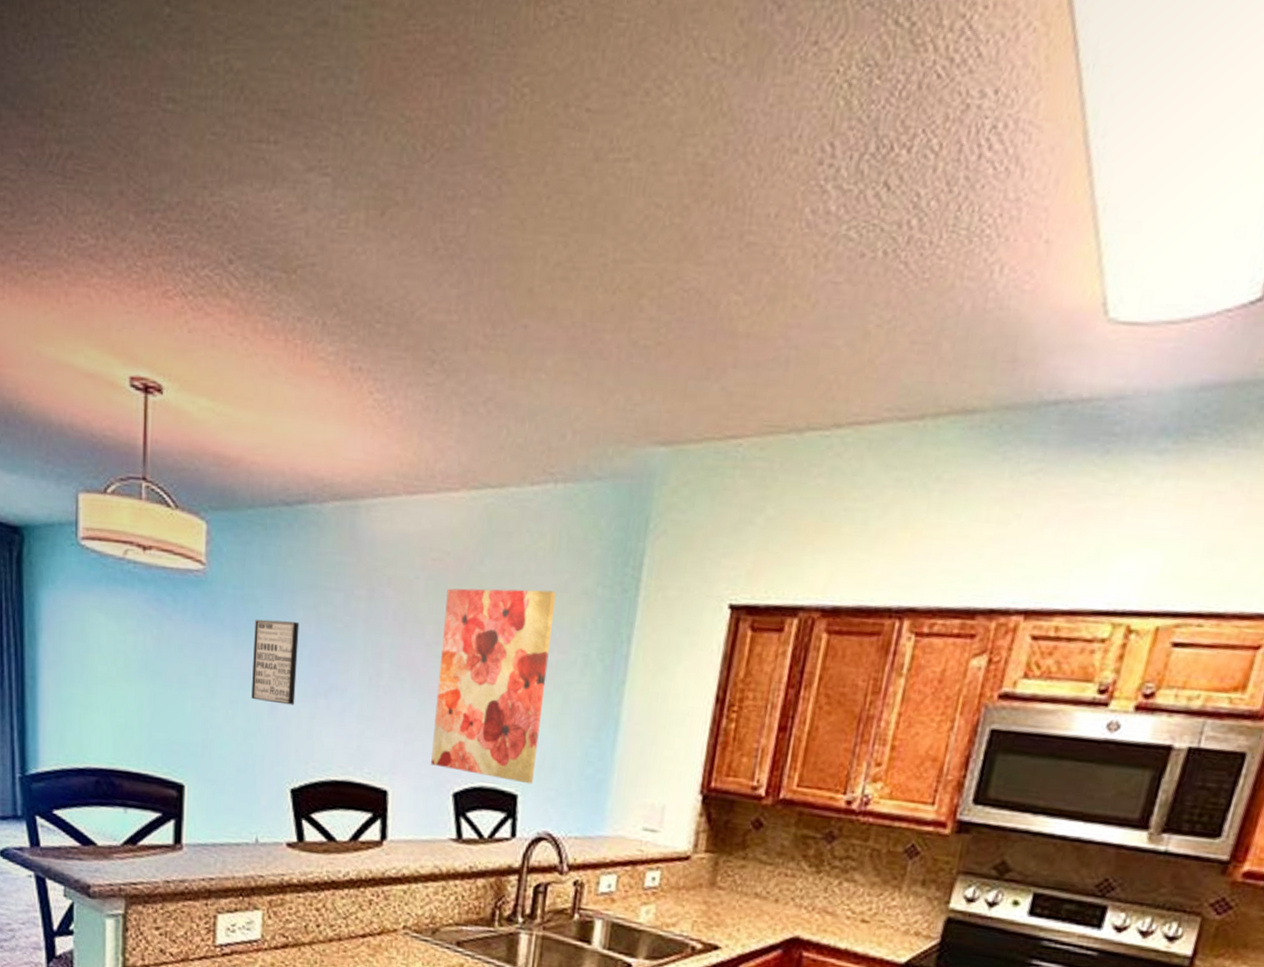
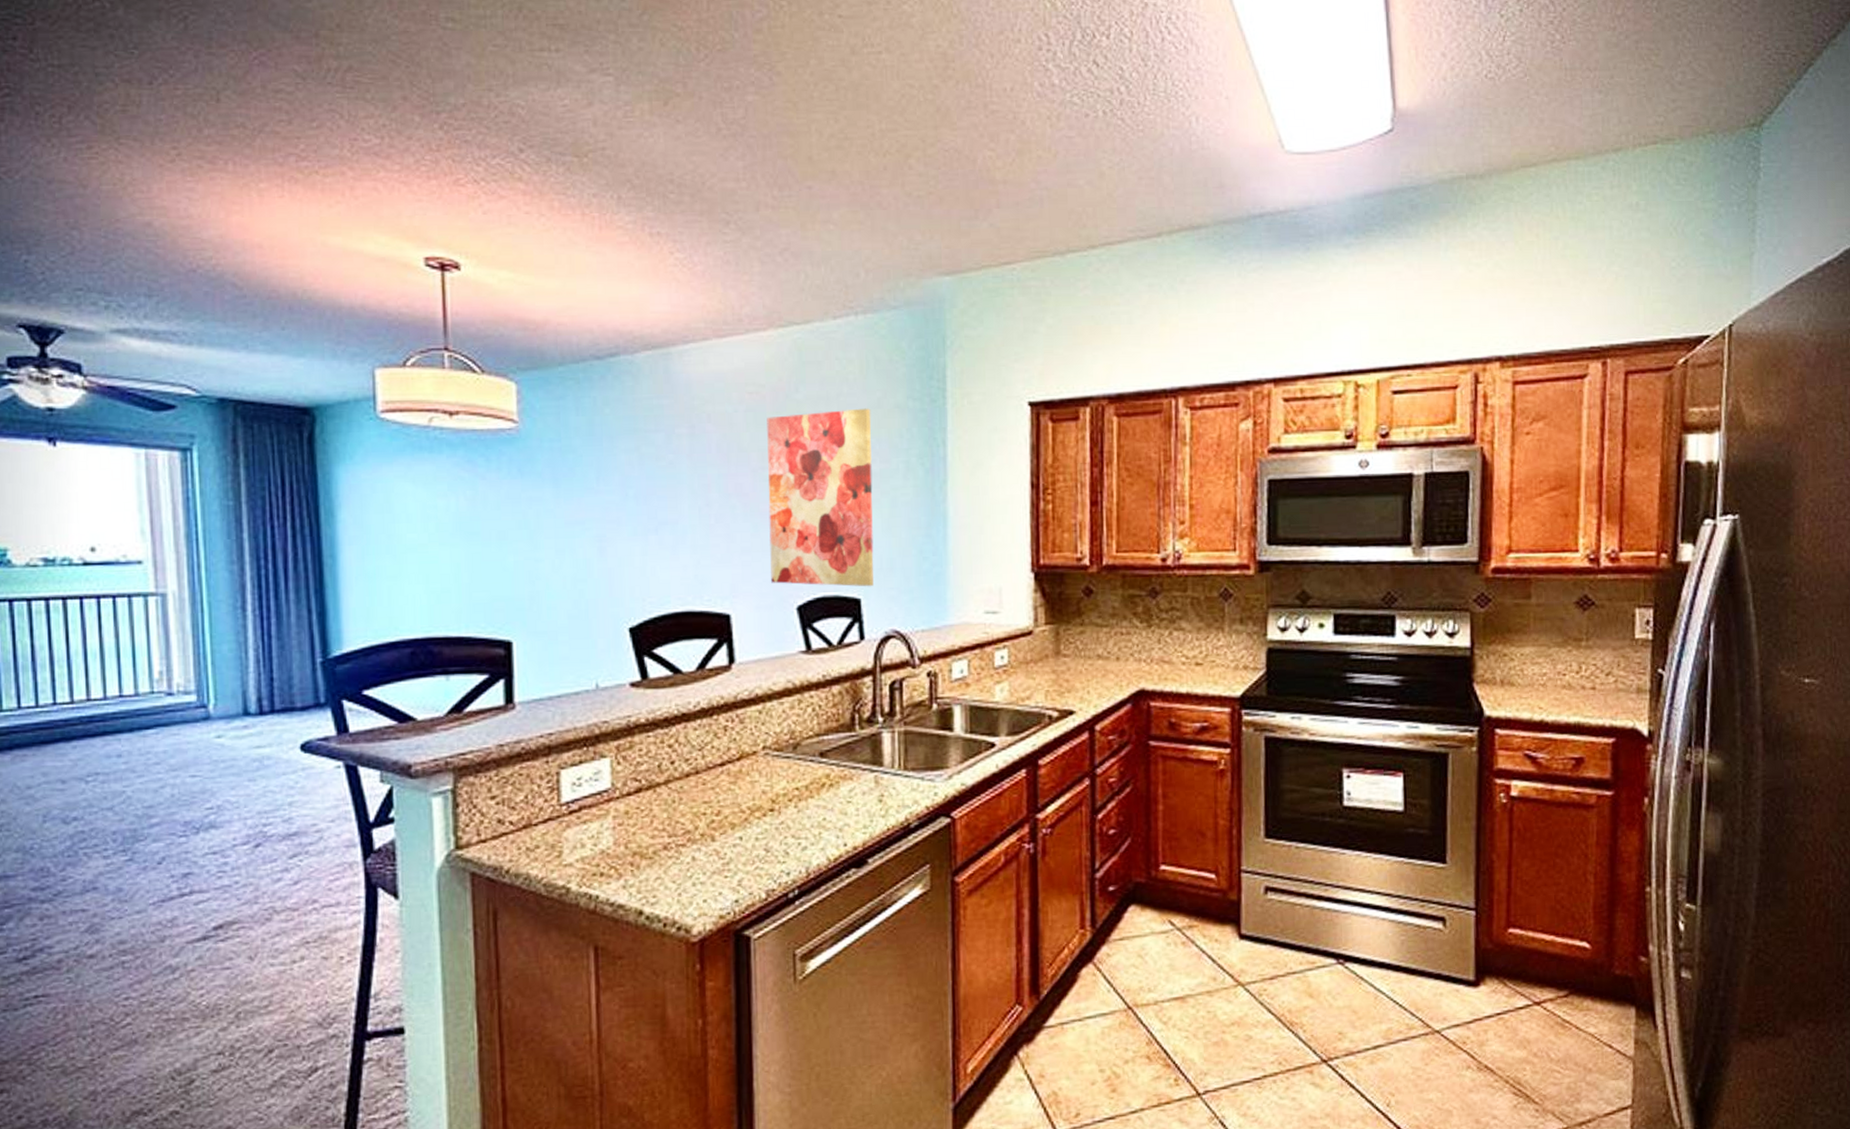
wall art: present [251,619,300,705] -> none [575,465,625,546]

